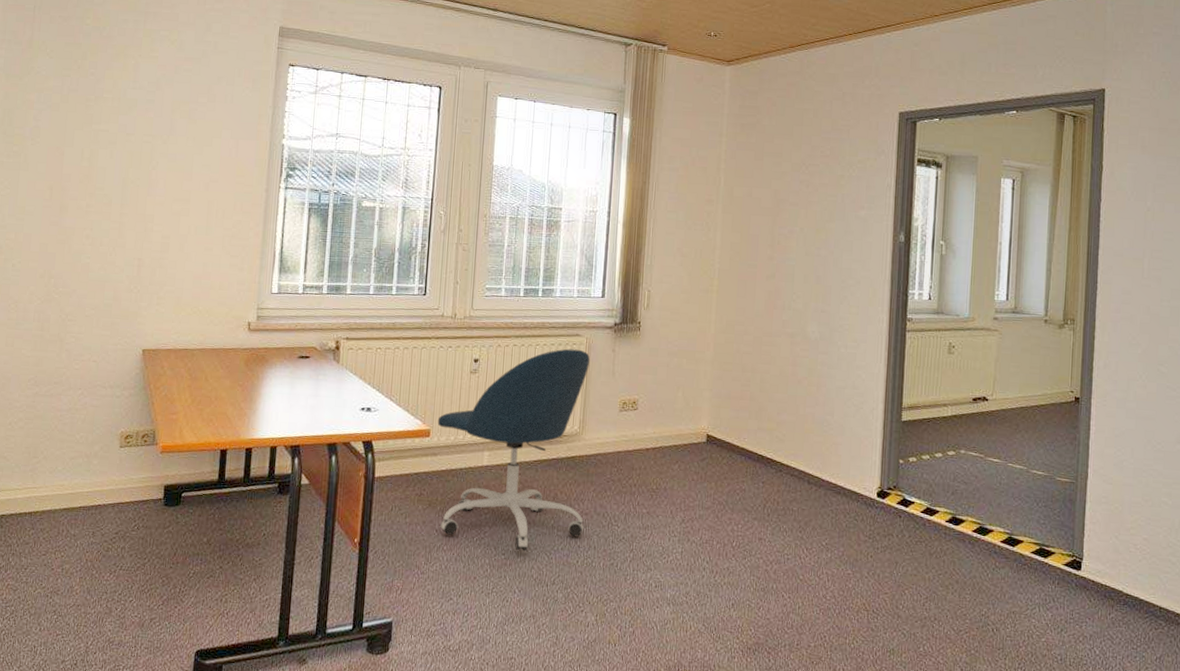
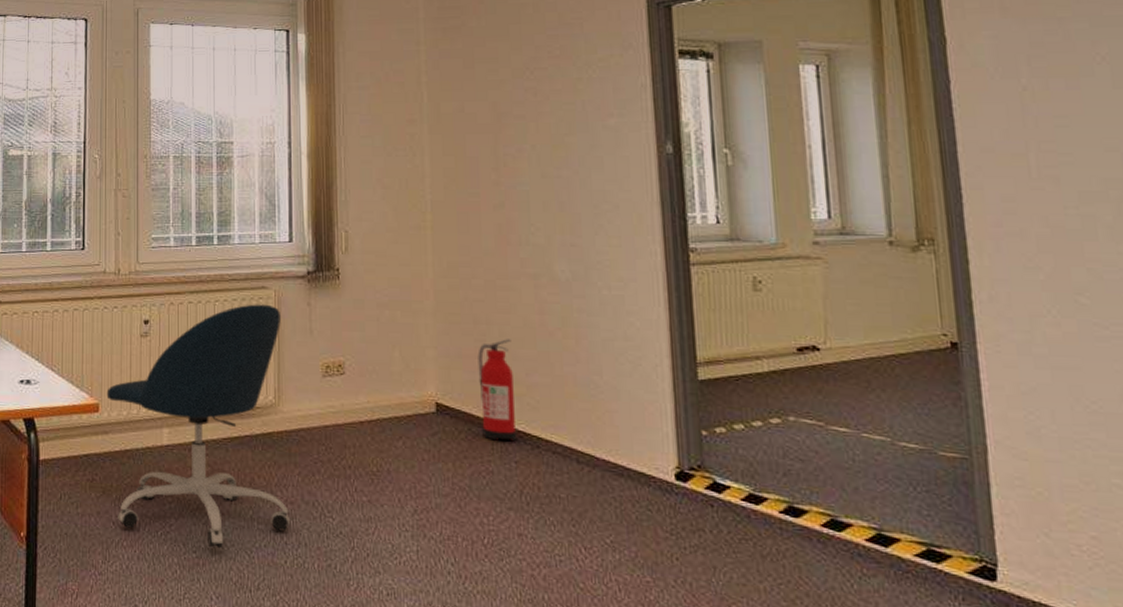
fire extinguisher: none [740,385,769,465] -> present [477,339,517,441]

